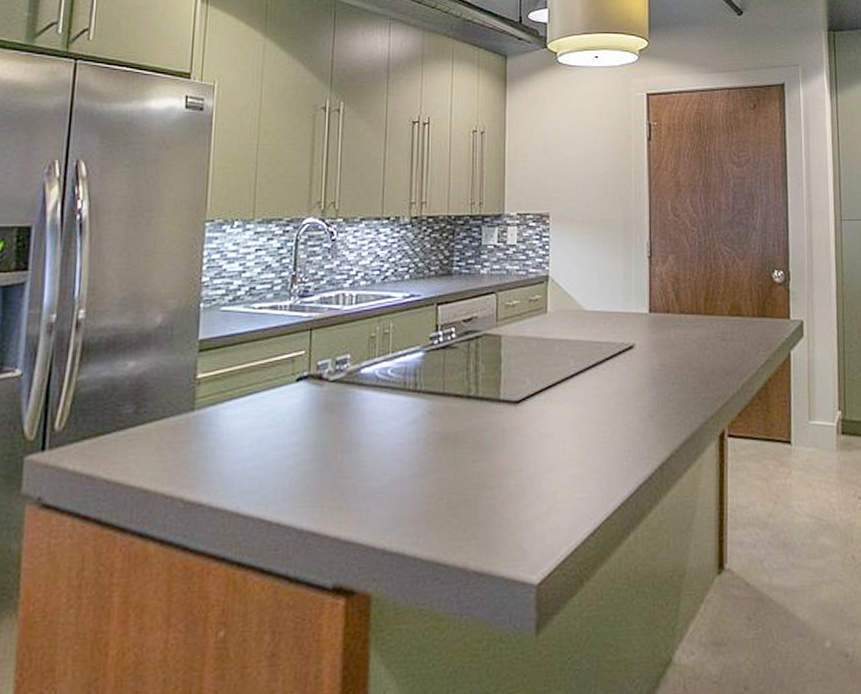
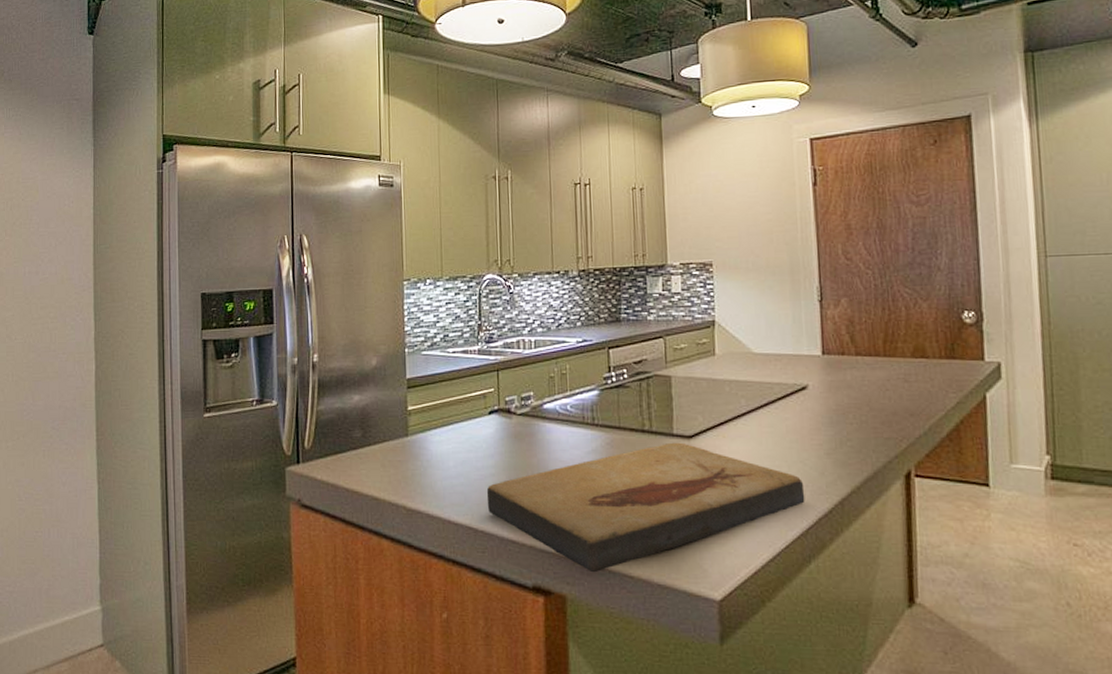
fish fossil: none [285,408,627,564] -> present [486,442,805,573]

